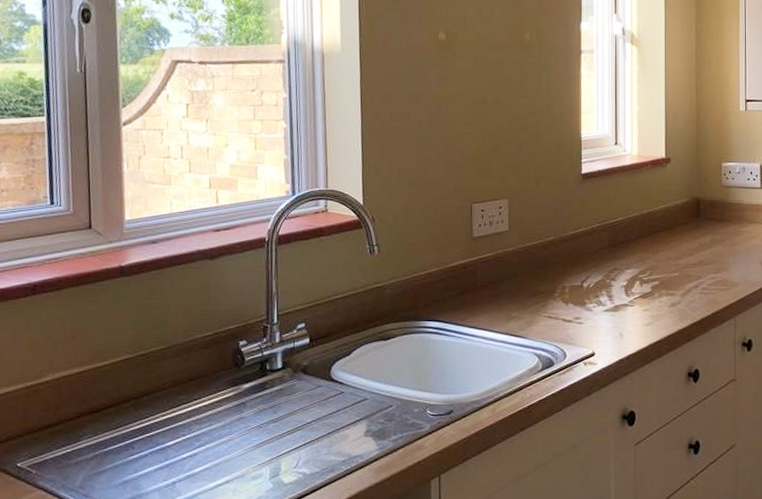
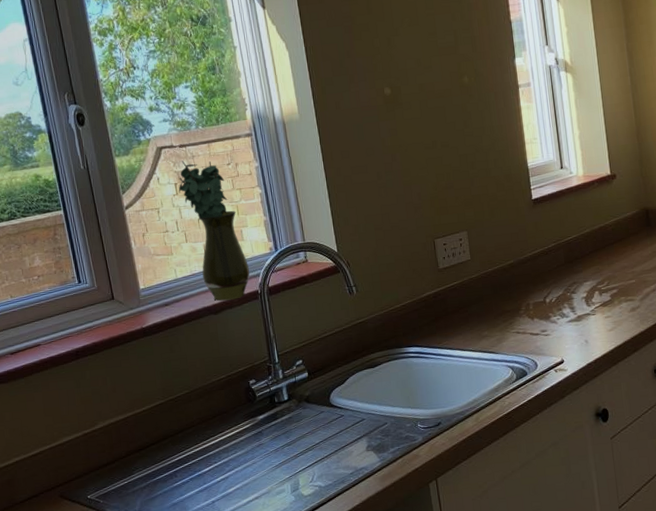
vase: none [189,79,260,245] -> present [178,160,250,301]

